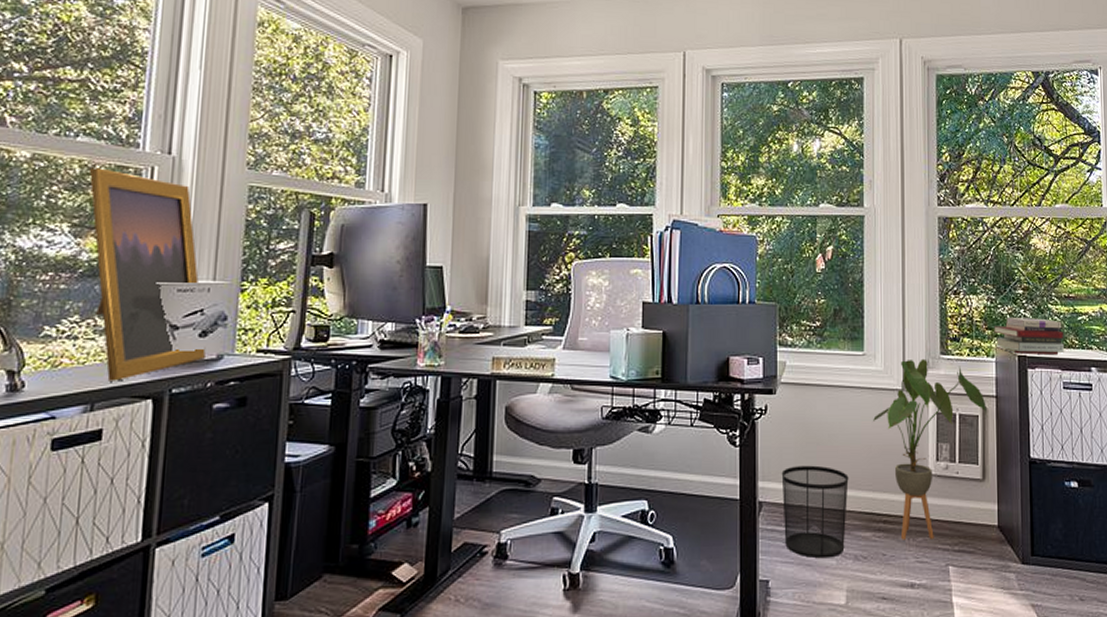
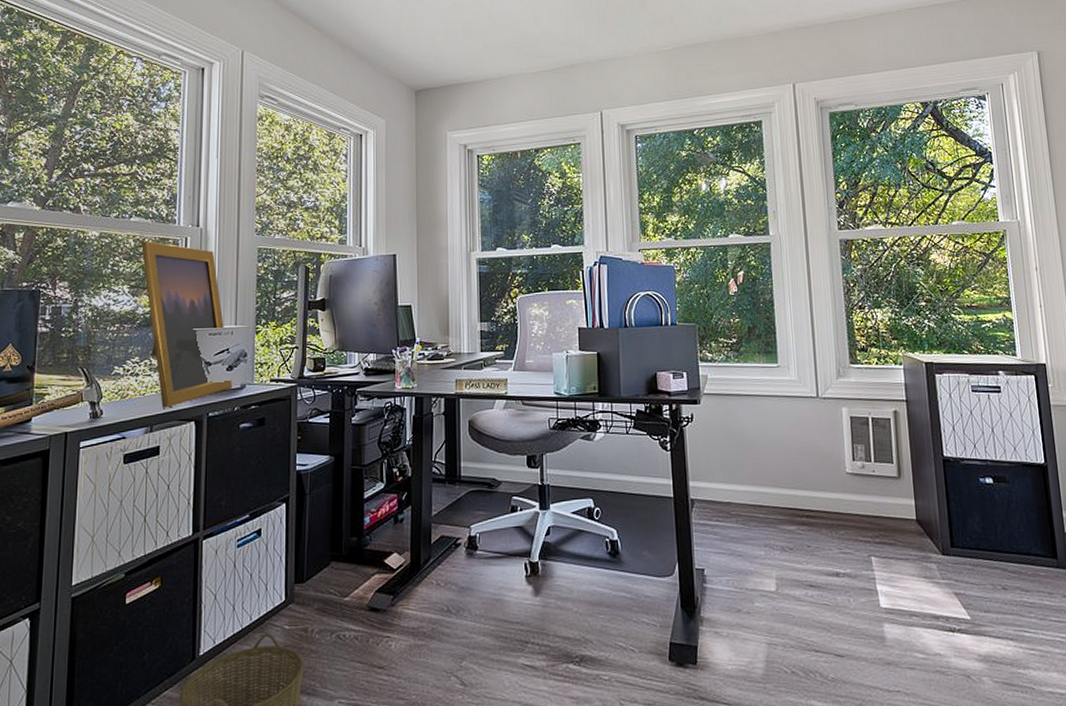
waste bin: present [781,465,849,559] -> none [709,466,772,550]
house plant: present [873,358,988,540] -> none [791,368,899,533]
books: present [994,316,1064,355] -> none [899,327,970,361]

